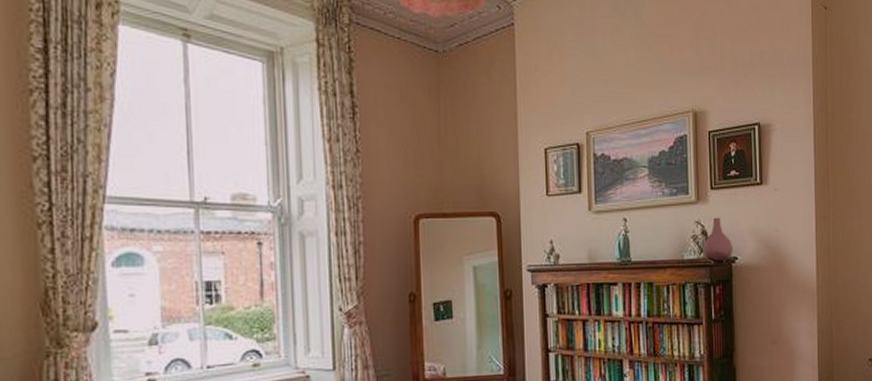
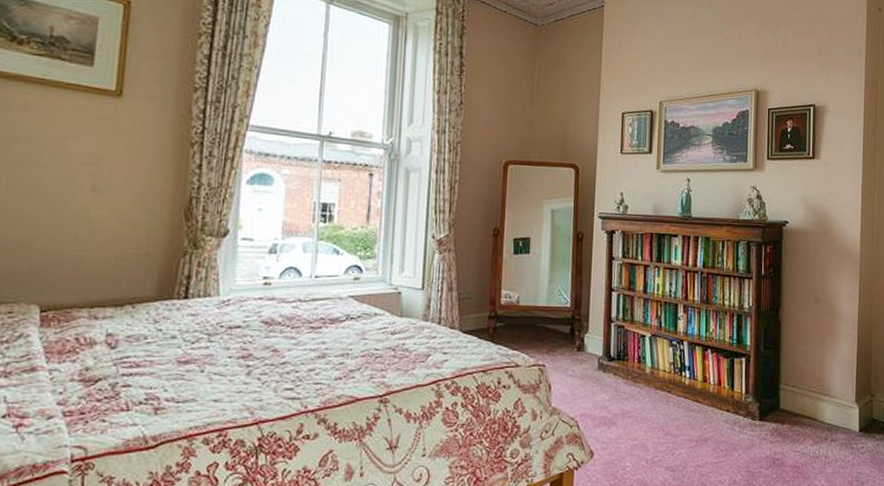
vase: present [702,217,734,264] -> none [756,184,785,226]

